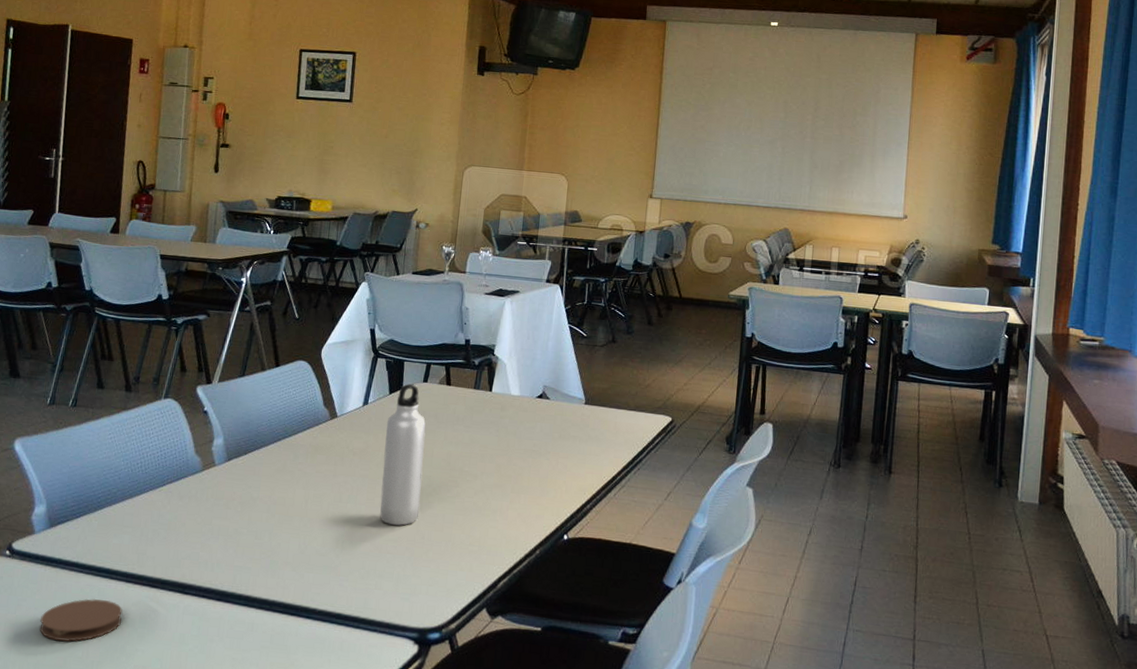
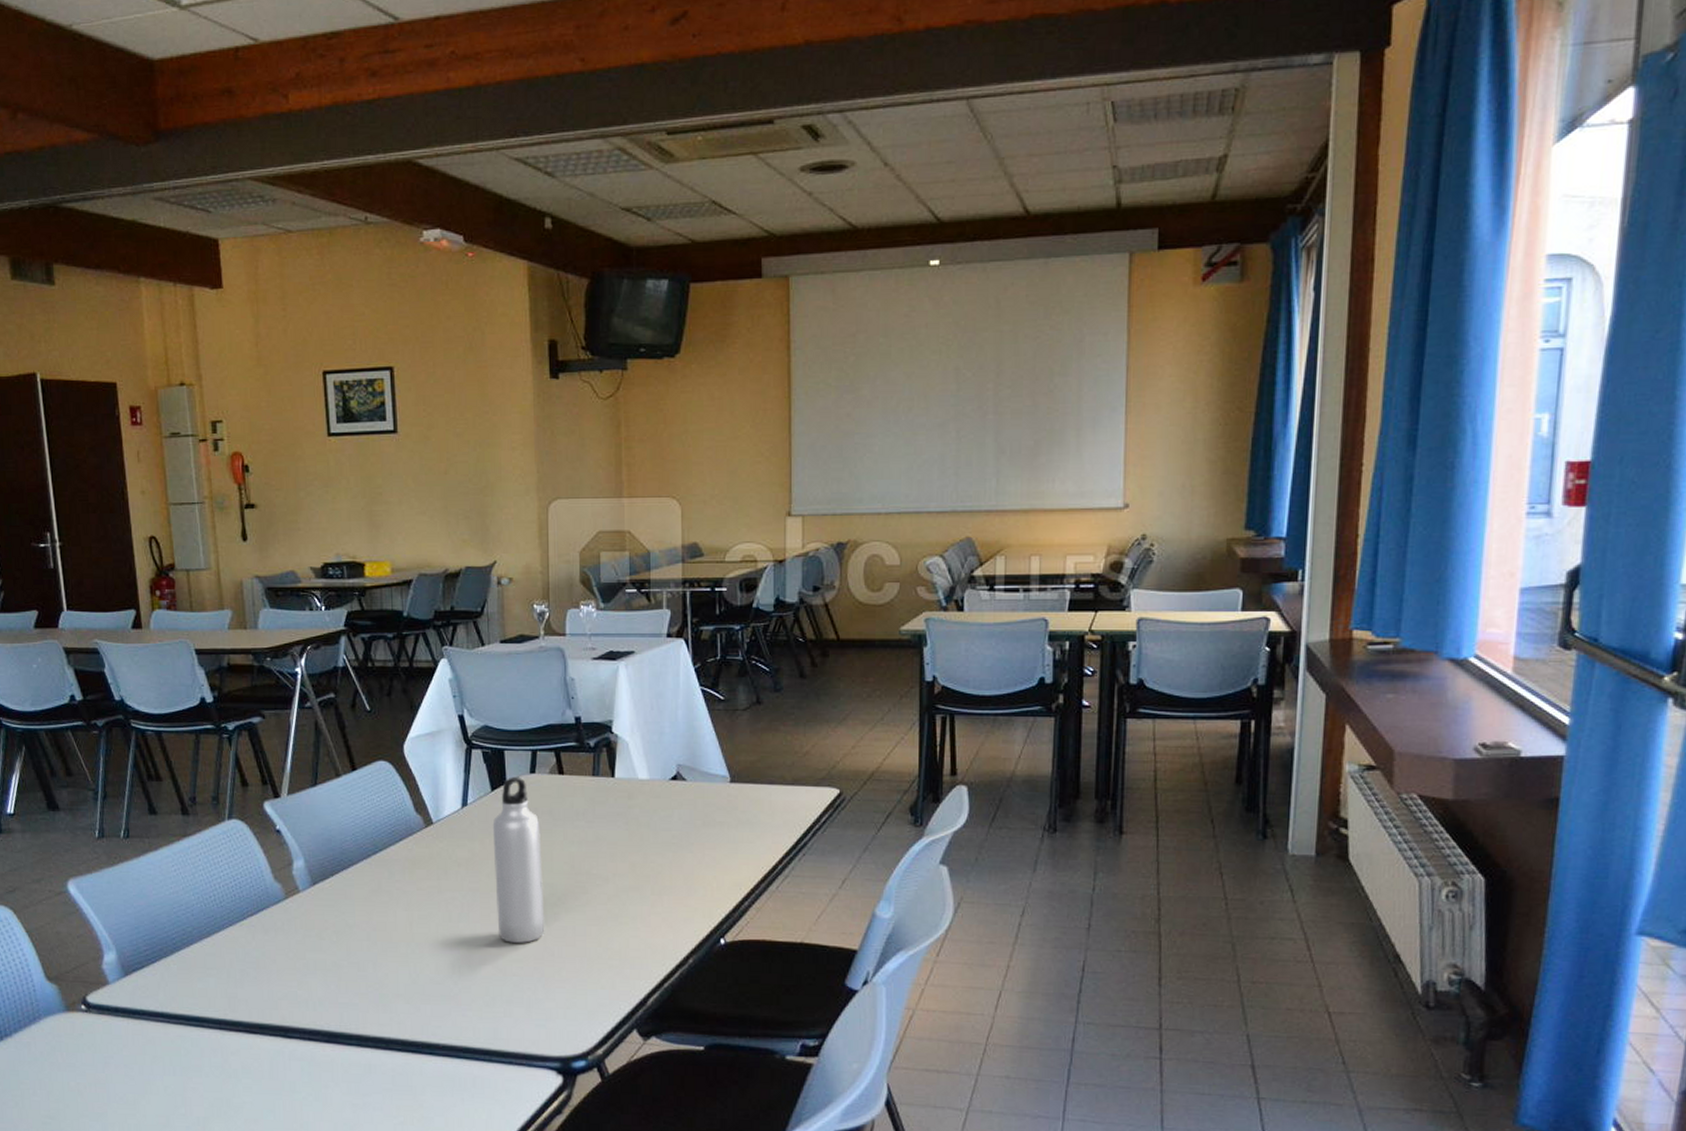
coaster: present [39,598,123,642] -> none [133,1050,222,1098]

